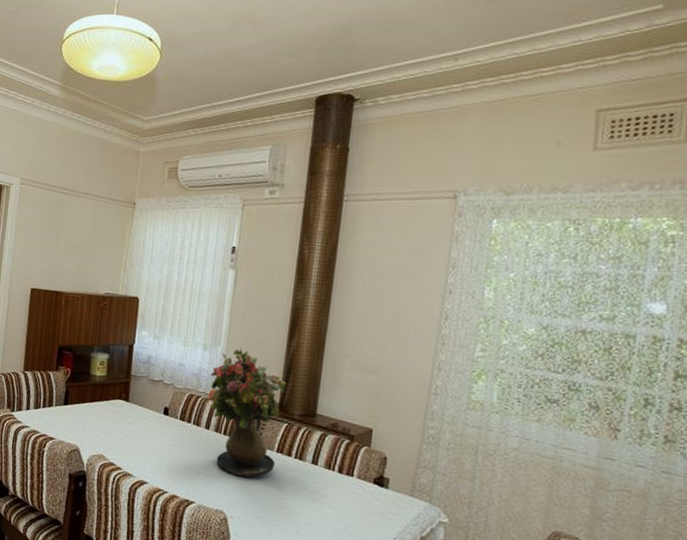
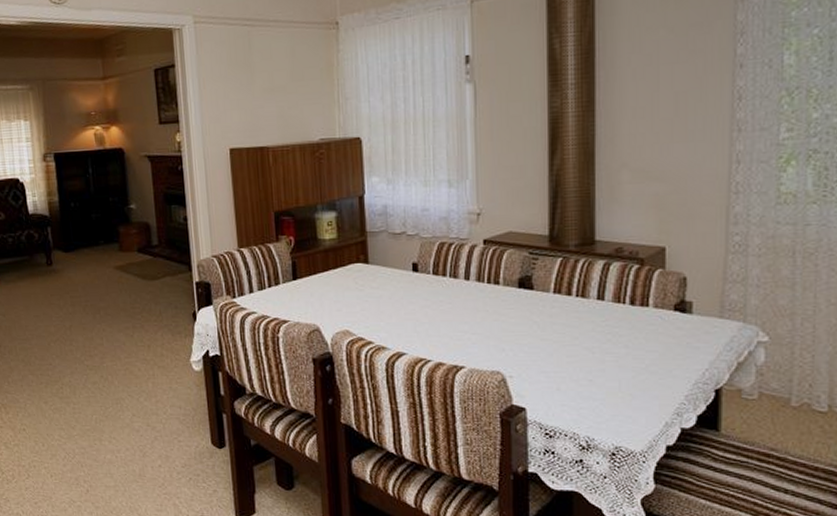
bouquet: present [207,348,286,477] -> none [461,177,554,327]

